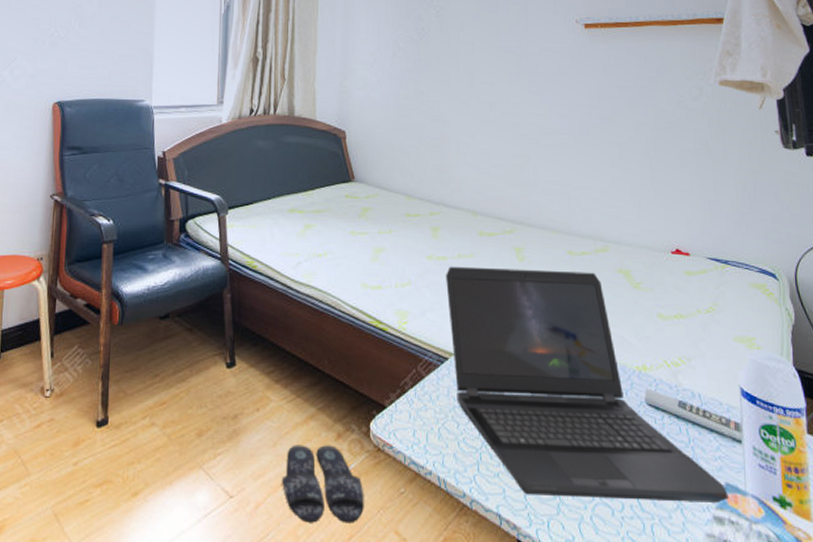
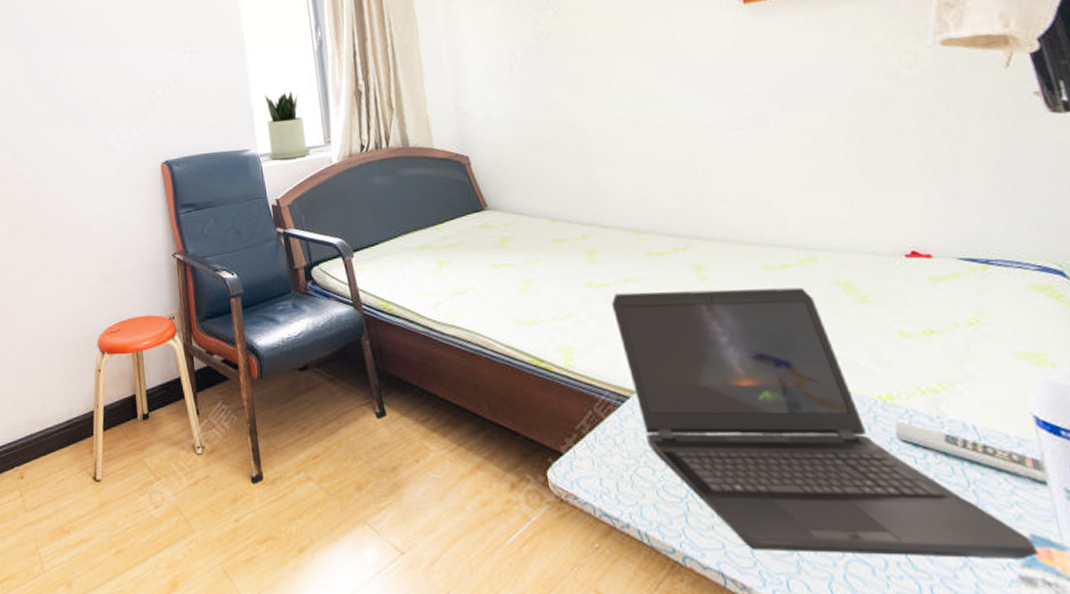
planter: none [161,49,203,114] -> present [265,91,311,160]
slippers: present [282,445,364,523] -> none [455,497,555,582]

